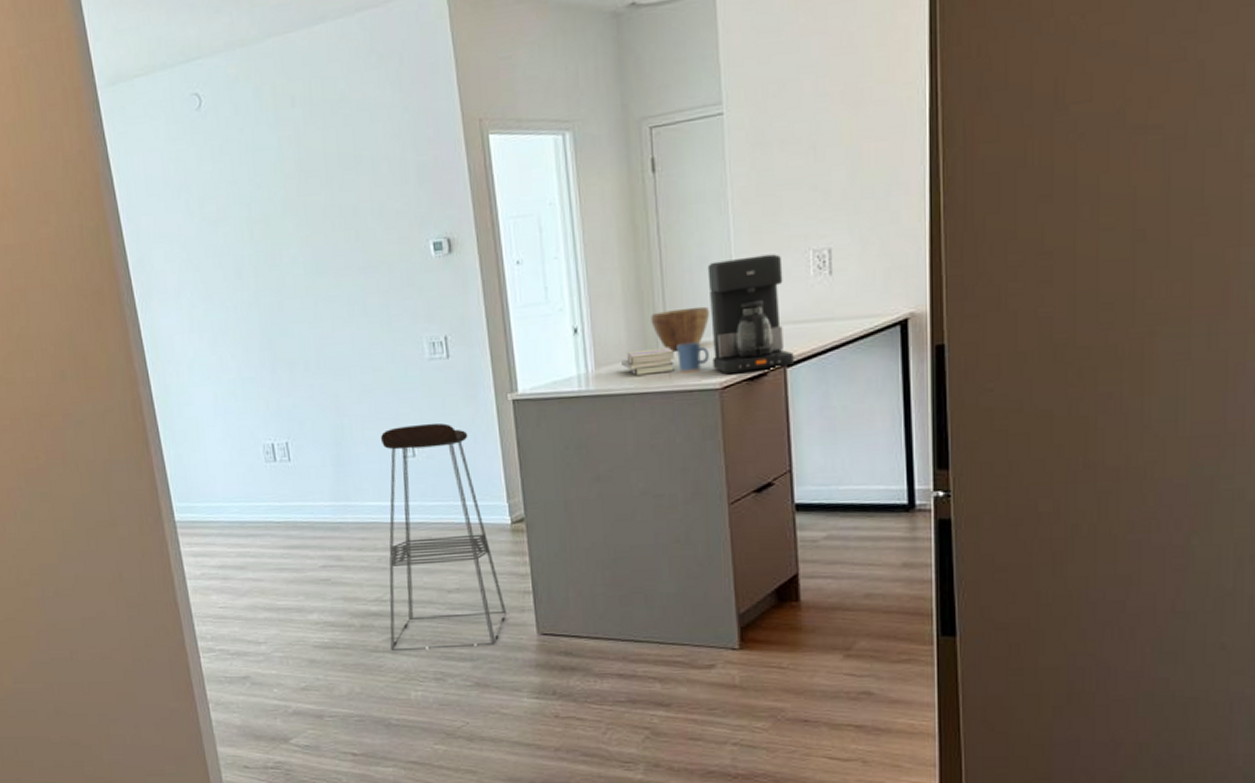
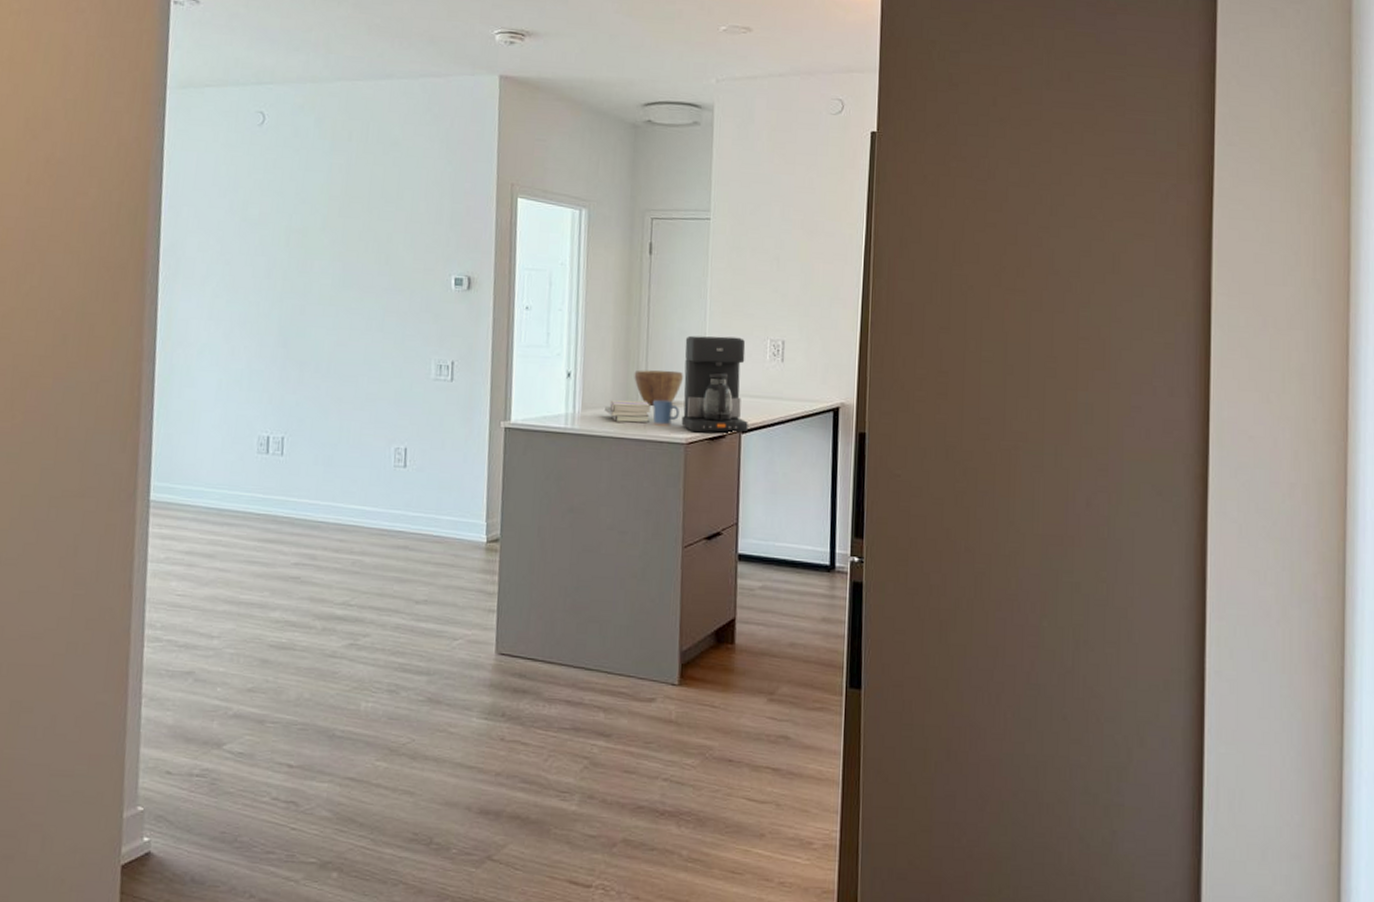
bar stool: present [380,423,506,652] -> none [349,437,469,661]

